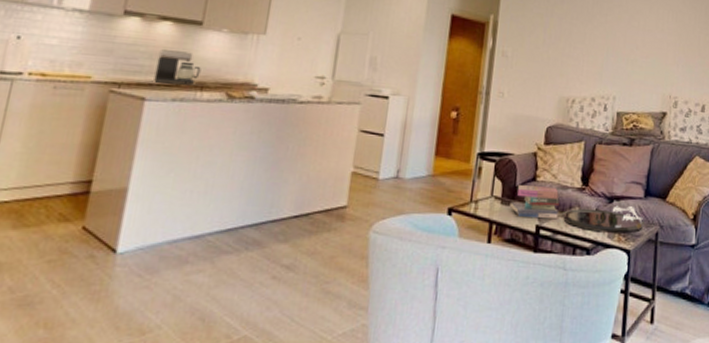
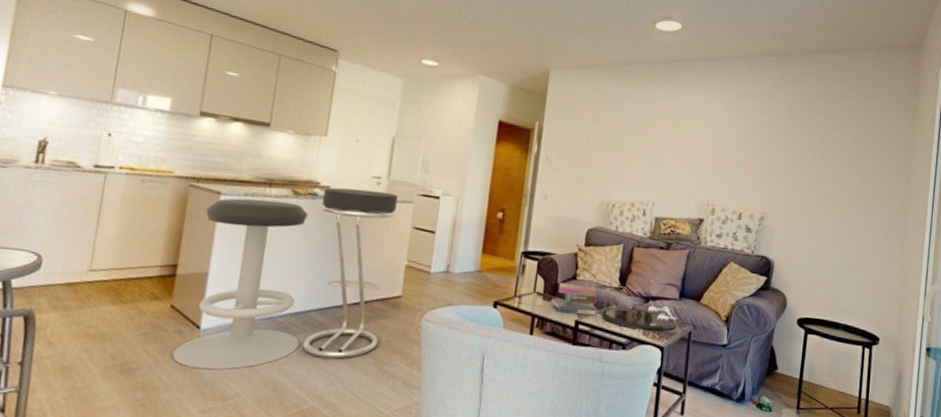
bar stool: none [81,104,244,300] -> present [172,198,308,370]
coffee maker: present [153,49,201,85] -> none [228,148,270,182]
bar stool: none [234,89,343,280] -> present [302,187,398,359]

